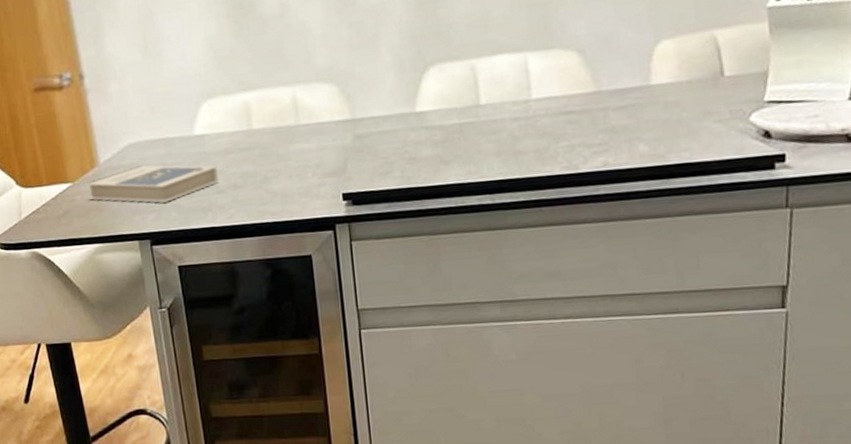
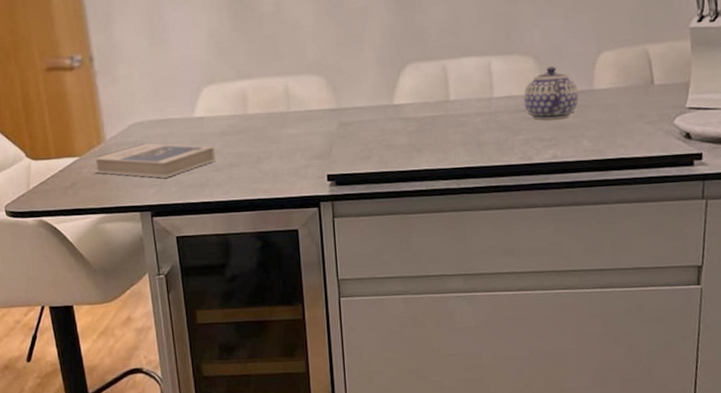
teapot: none [566,60,634,124] -> present [523,66,579,121]

